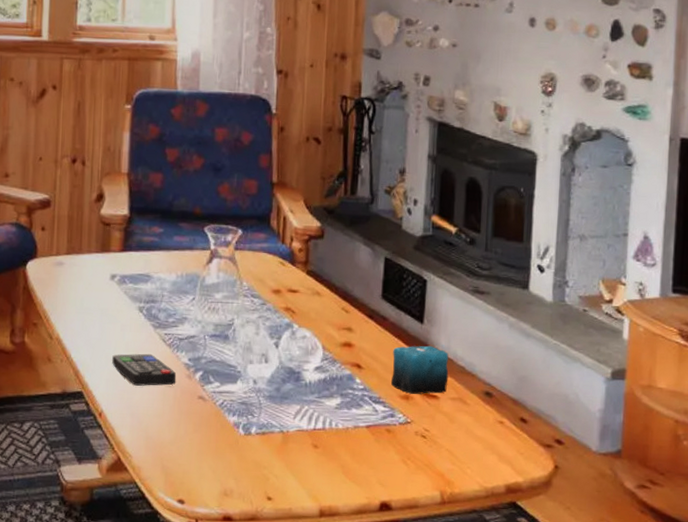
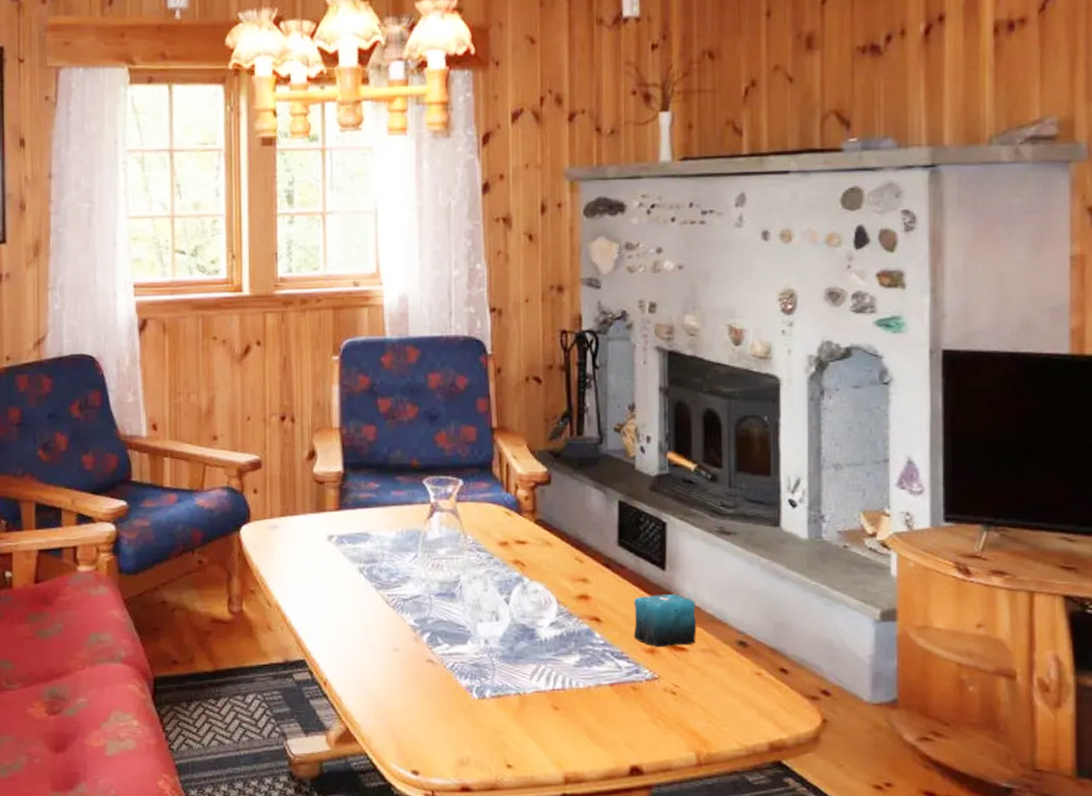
remote control: present [112,353,177,386] -> none [334,616,403,651]

